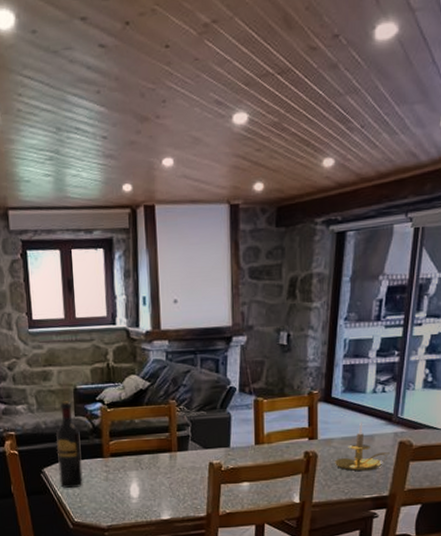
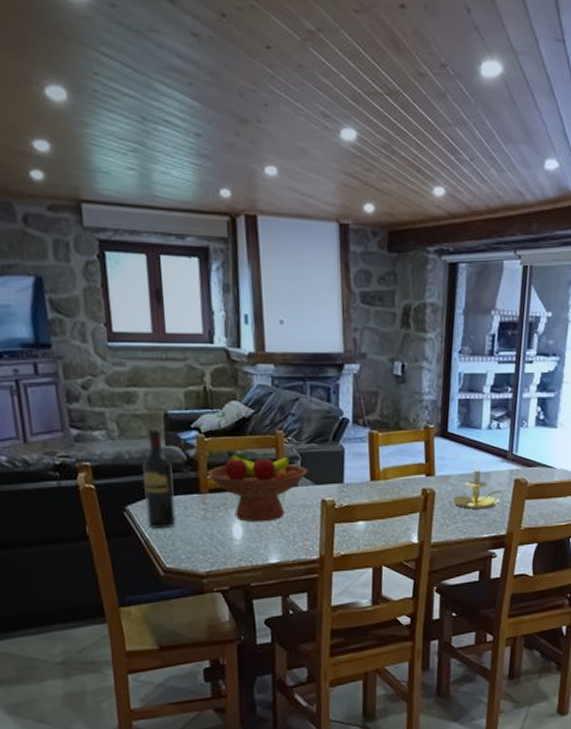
fruit bowl: none [109,419,197,483] -> present [207,450,308,523]

